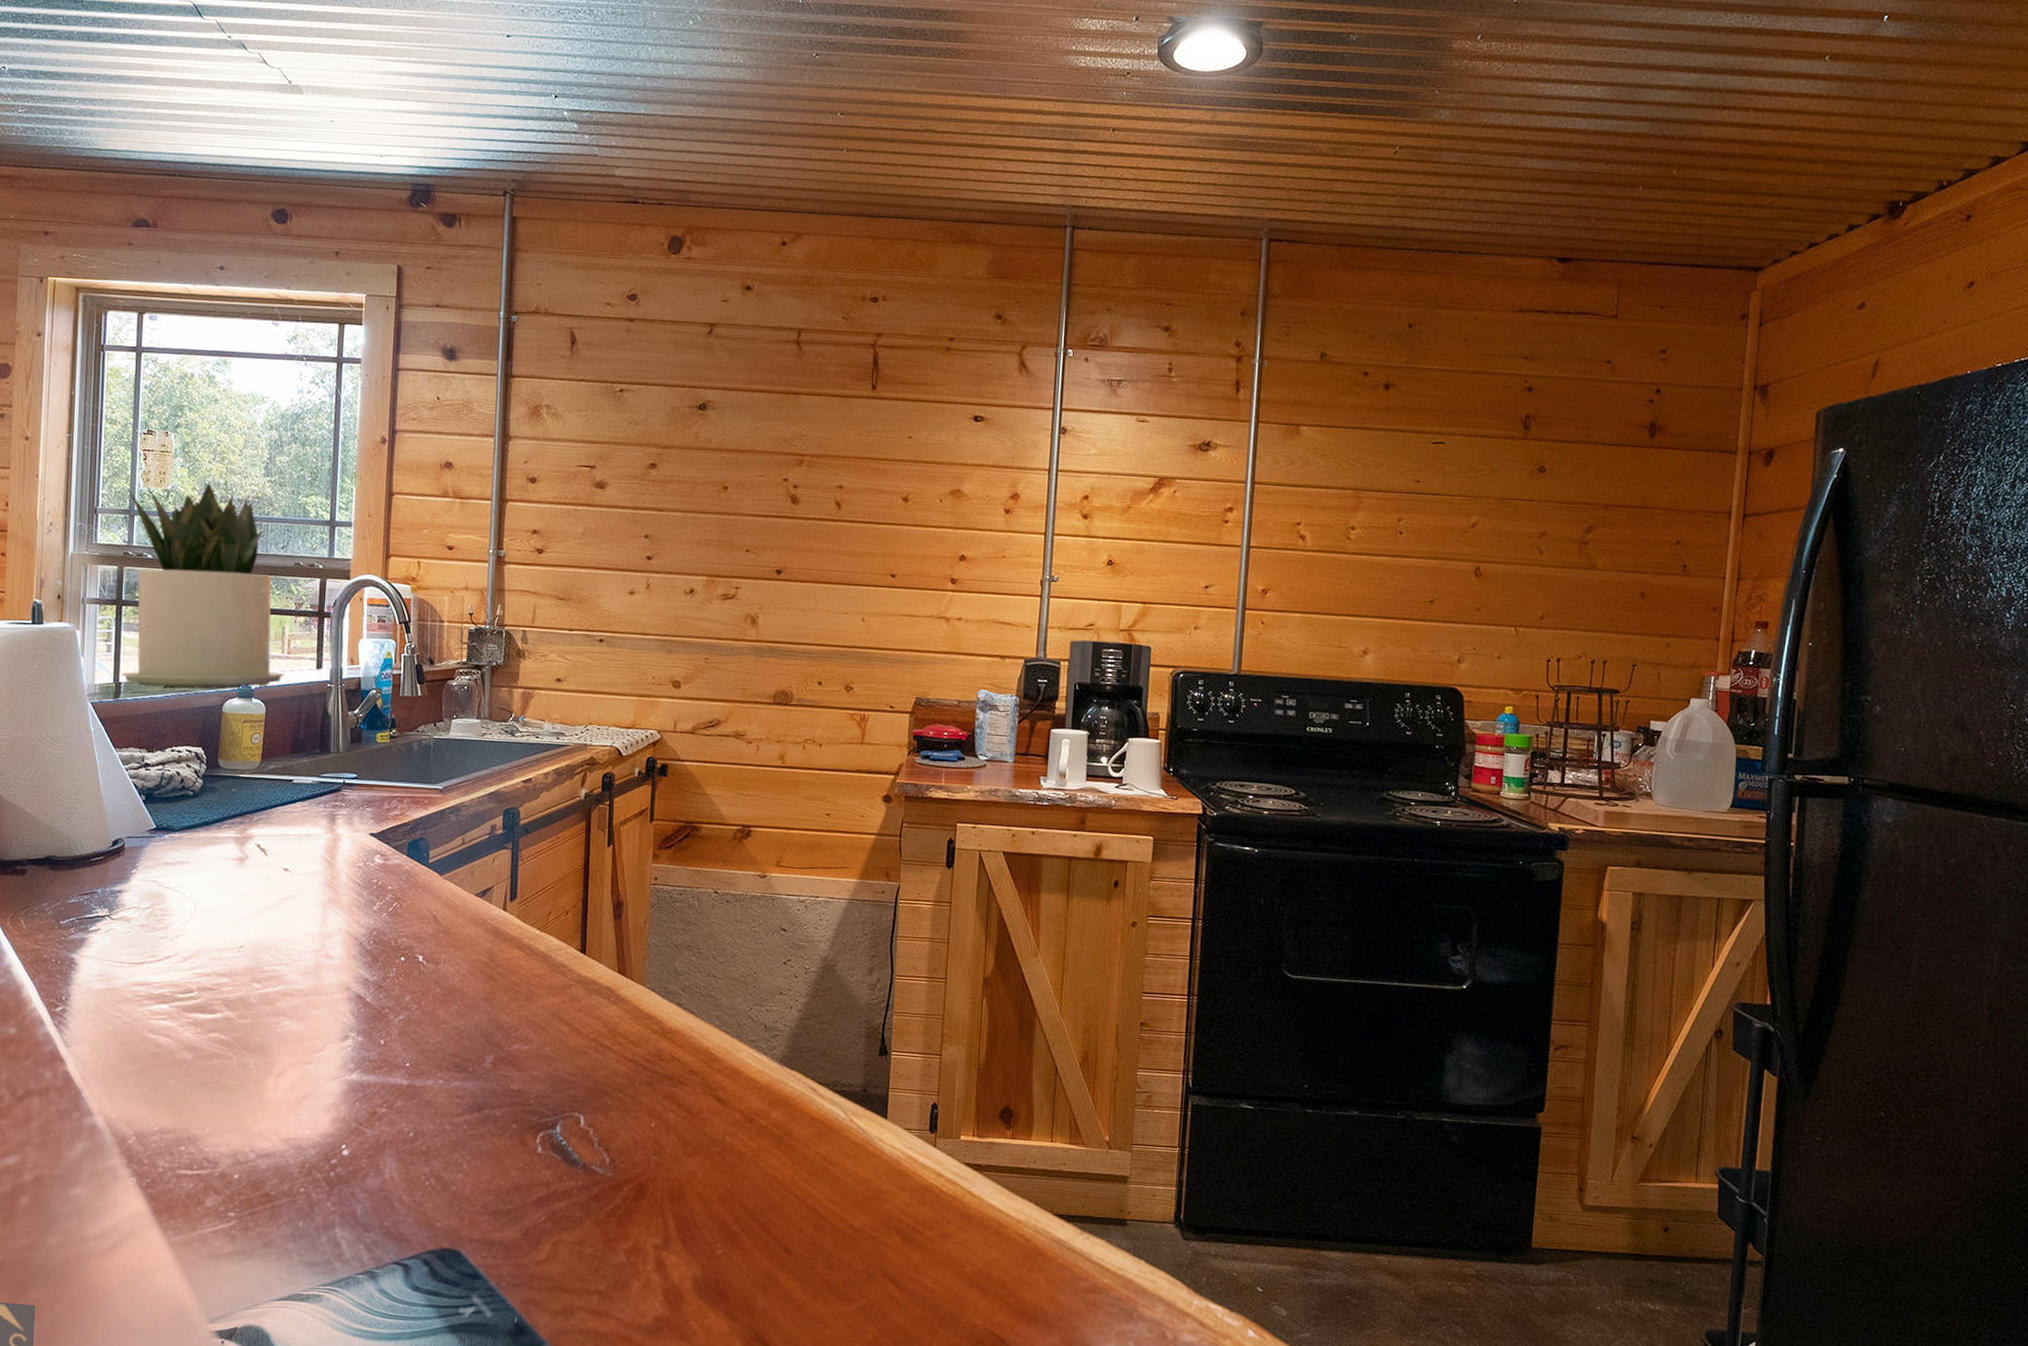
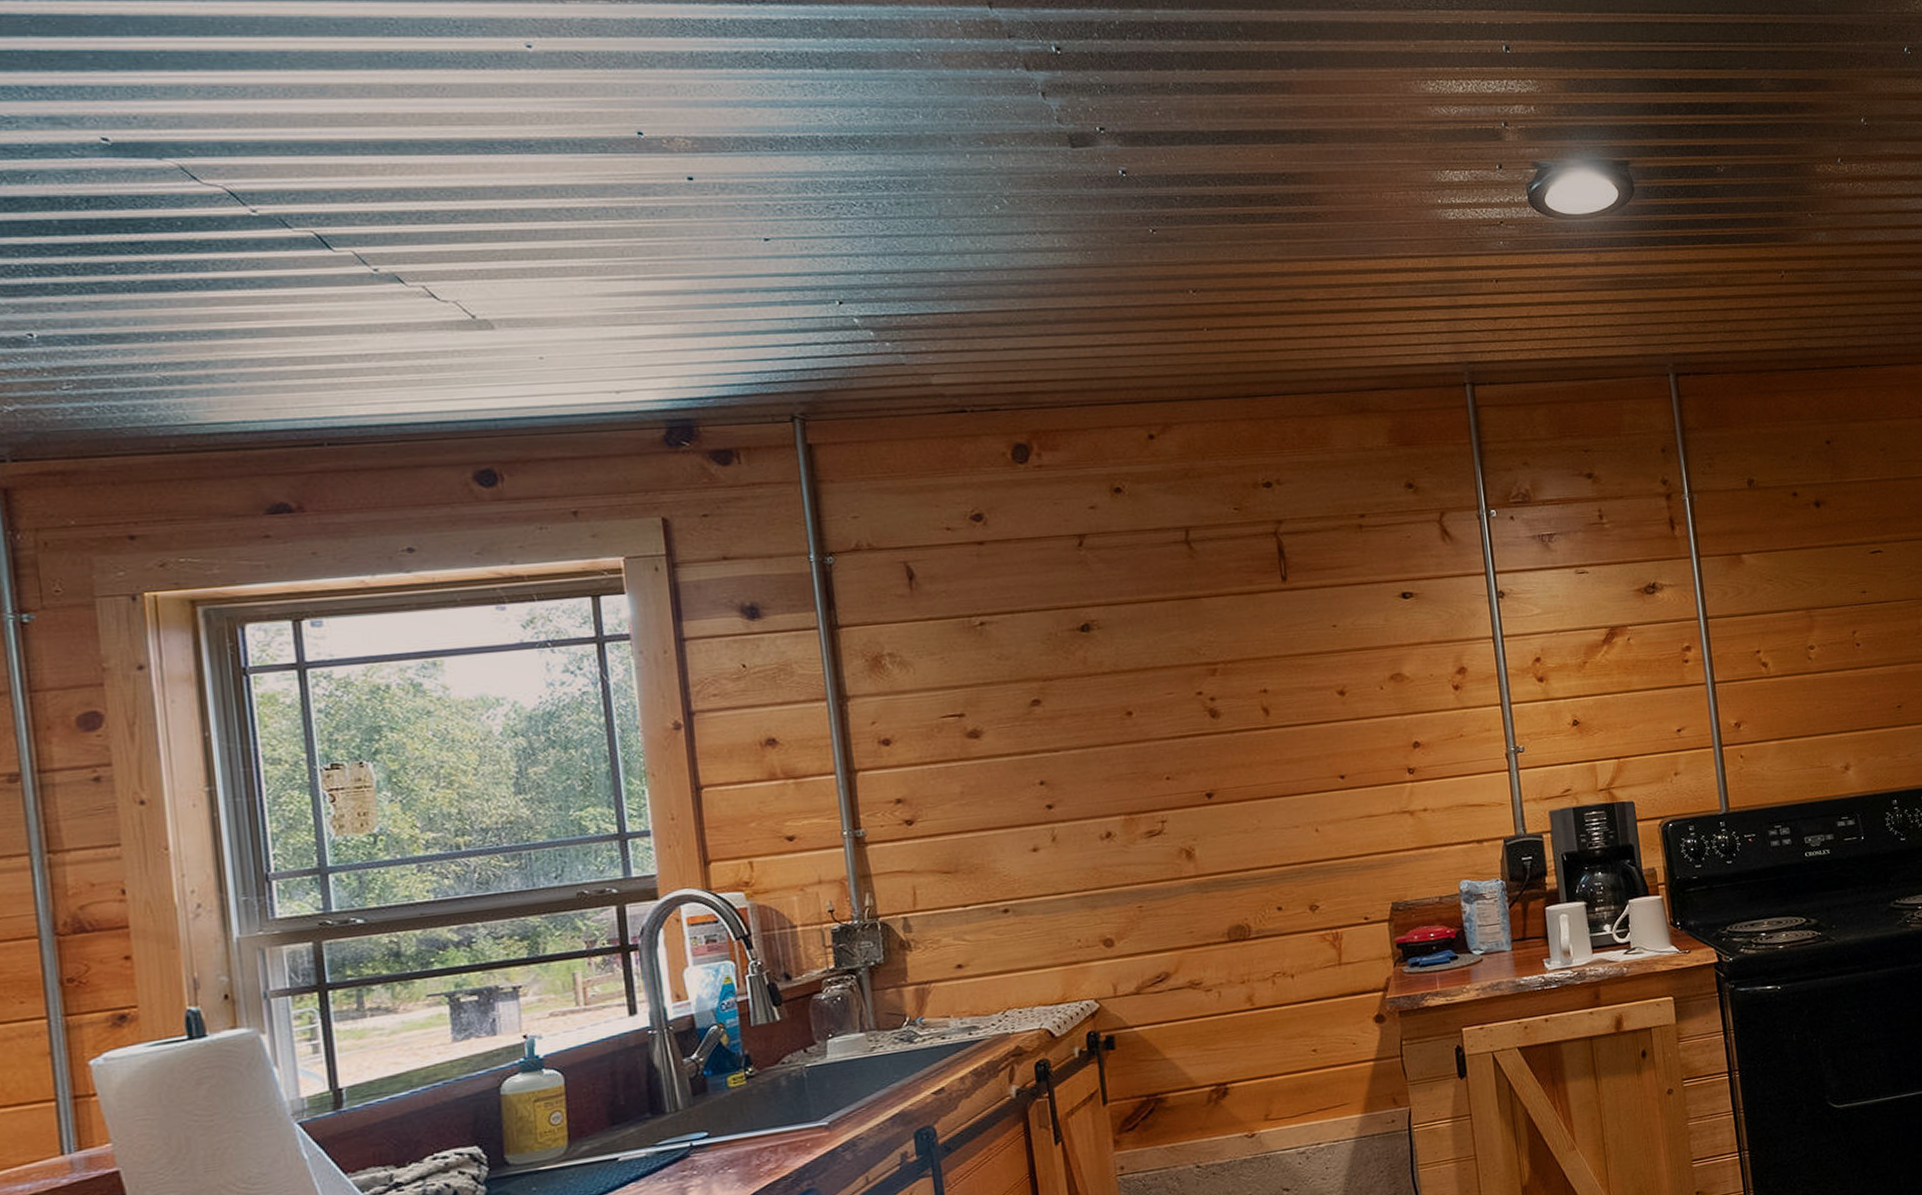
planter: present [122,483,284,688] -> none [314,815,584,1086]

